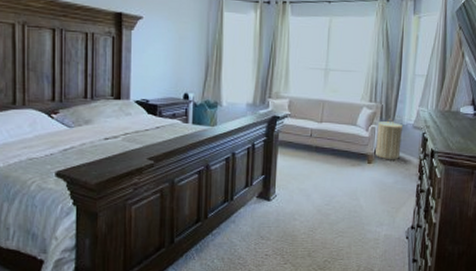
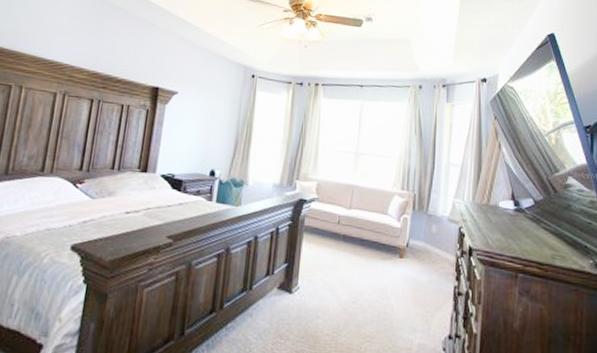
laundry hamper: present [375,118,403,160] -> none [408,208,438,256]

